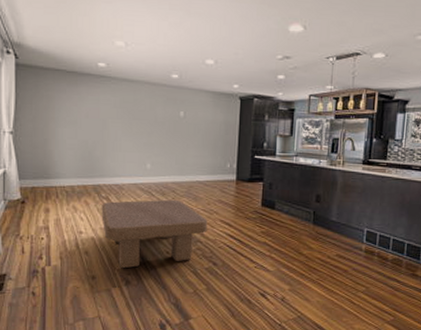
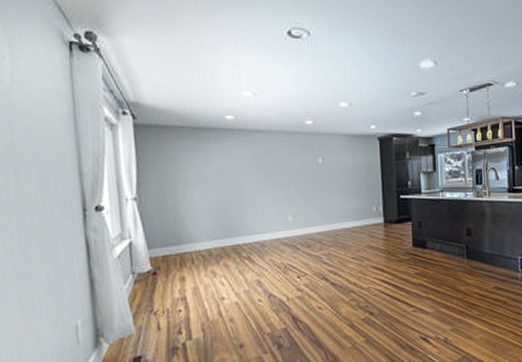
coffee table: present [101,199,208,269] -> none [243,250,360,332]

